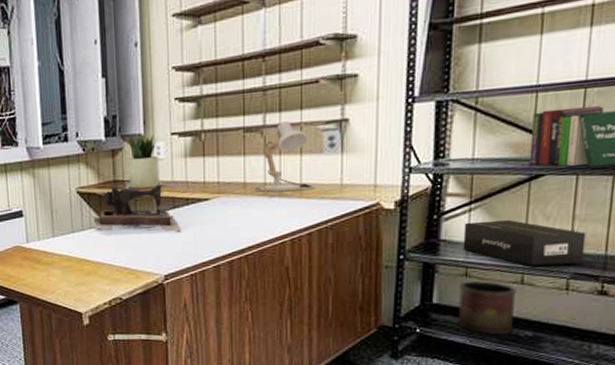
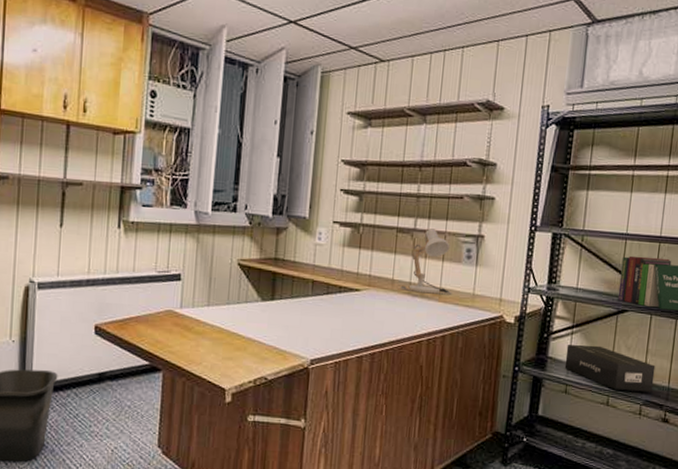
sewing machine: present [93,181,182,232] -> none [250,260,332,318]
planter: present [128,135,163,189] -> none [288,218,320,271]
paint can: present [458,280,517,335] -> none [556,397,603,451]

